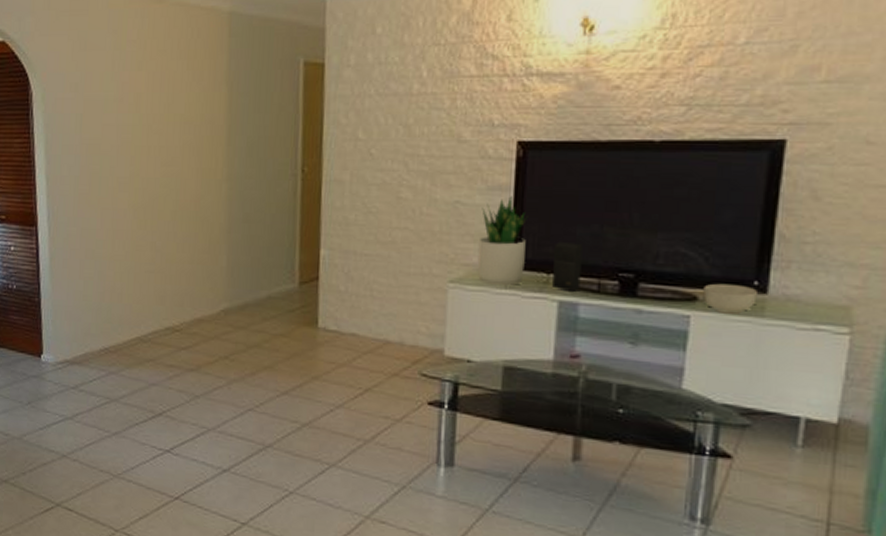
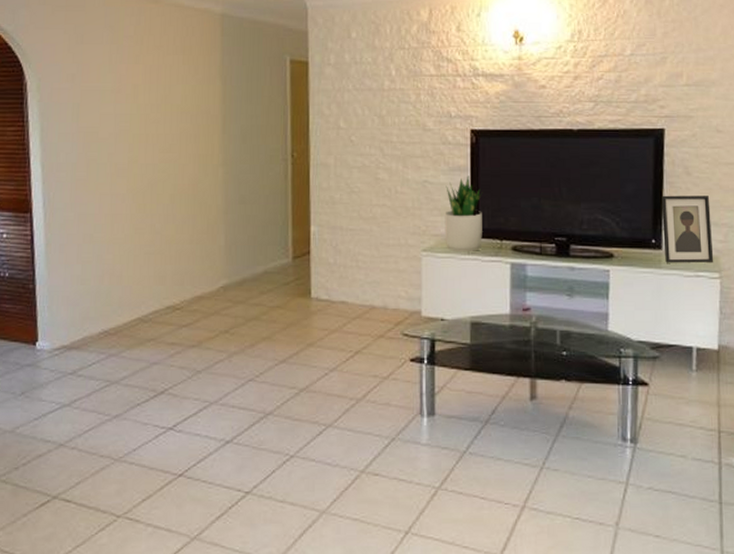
speaker: present [552,241,583,292] -> none [505,212,527,254]
bowl: present [703,283,759,316] -> none [617,242,656,268]
picture frame: none [770,225,846,315] -> present [662,195,714,264]

